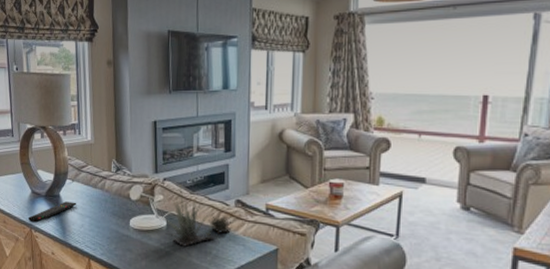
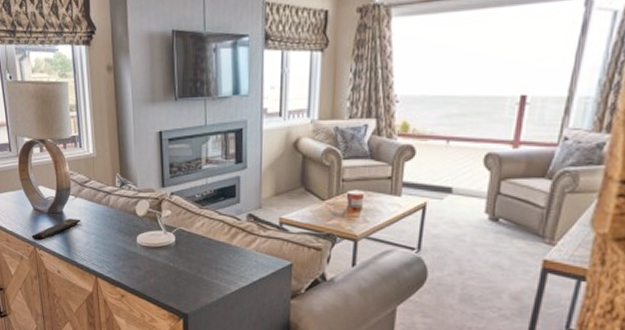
succulent plant: present [157,185,234,247] -> none [165,199,245,263]

